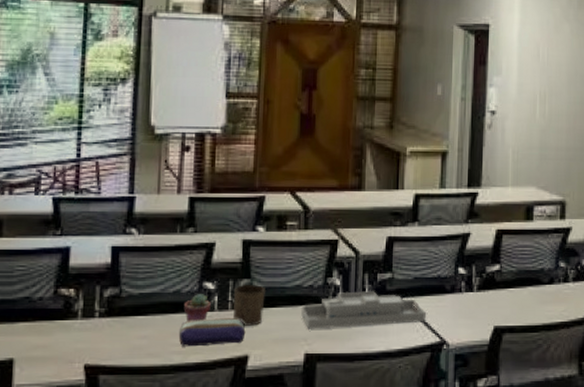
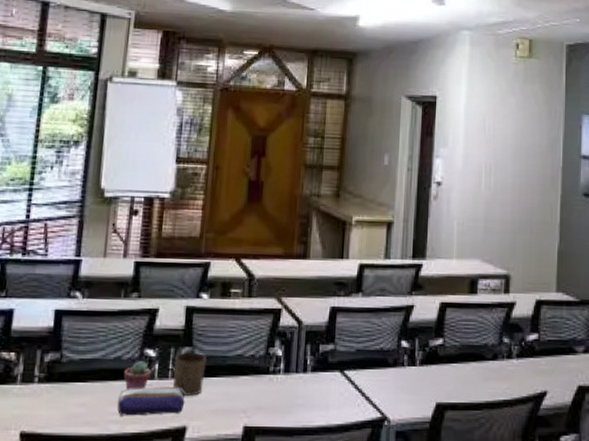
desk organizer: present [301,290,426,329] -> none [241,361,367,401]

